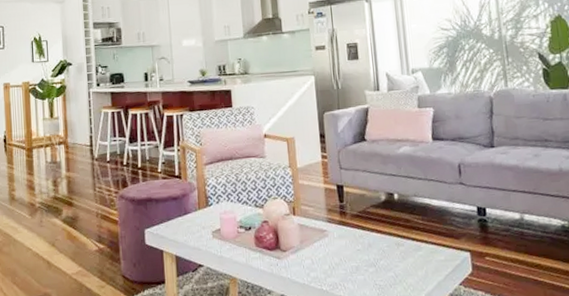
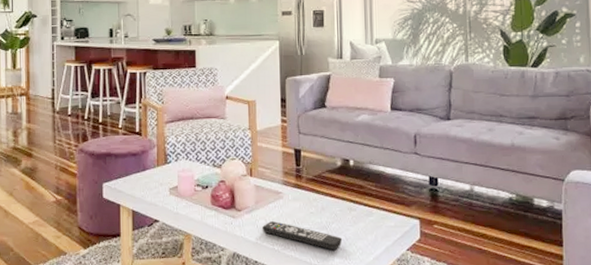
remote control: none [308,260,392,289] -> present [261,221,342,251]

